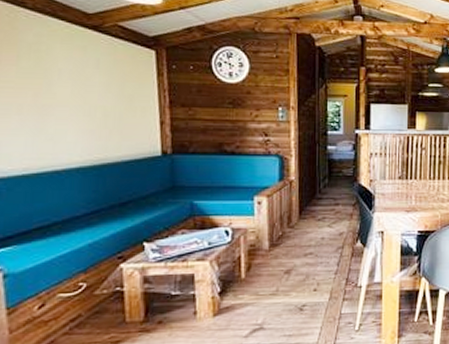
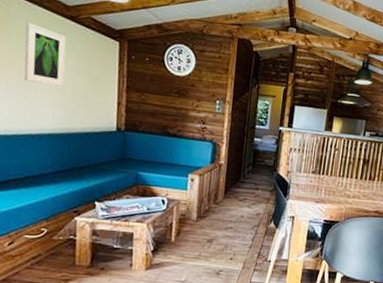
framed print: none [37,37,92,110] -> present [24,22,67,87]

